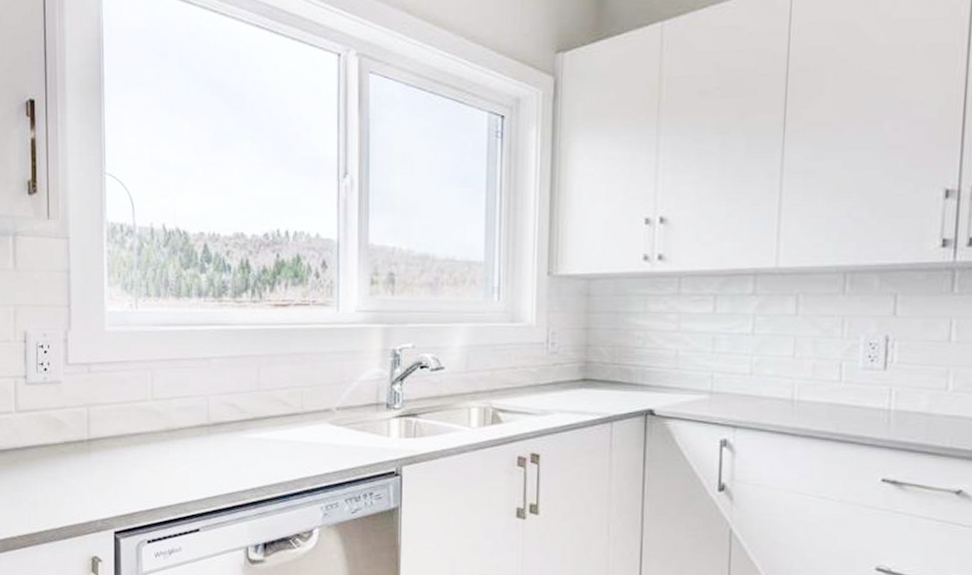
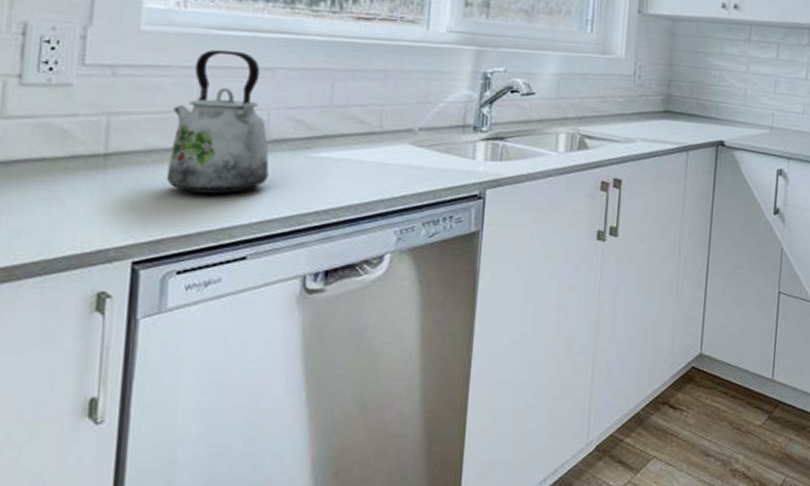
kettle: none [133,344,212,473] -> present [166,50,269,194]

